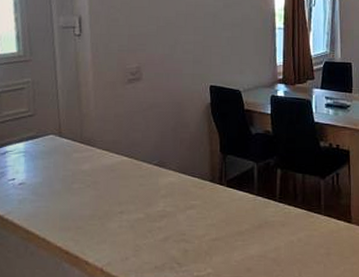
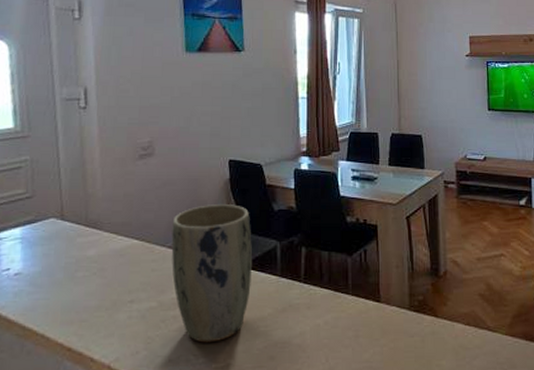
plant pot: none [157,127,232,253] -> present [171,205,253,343]

